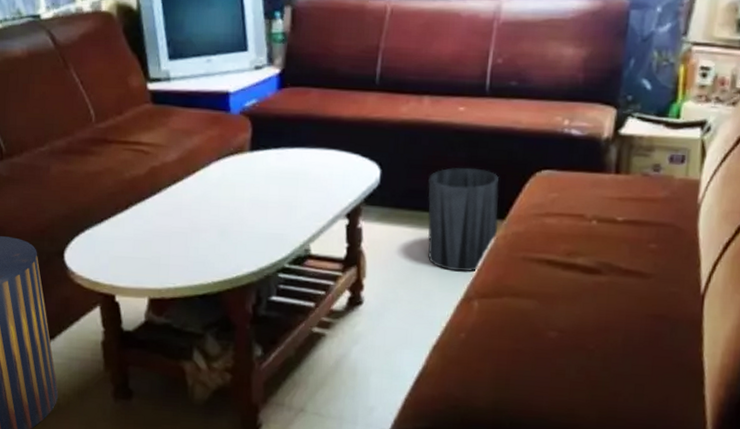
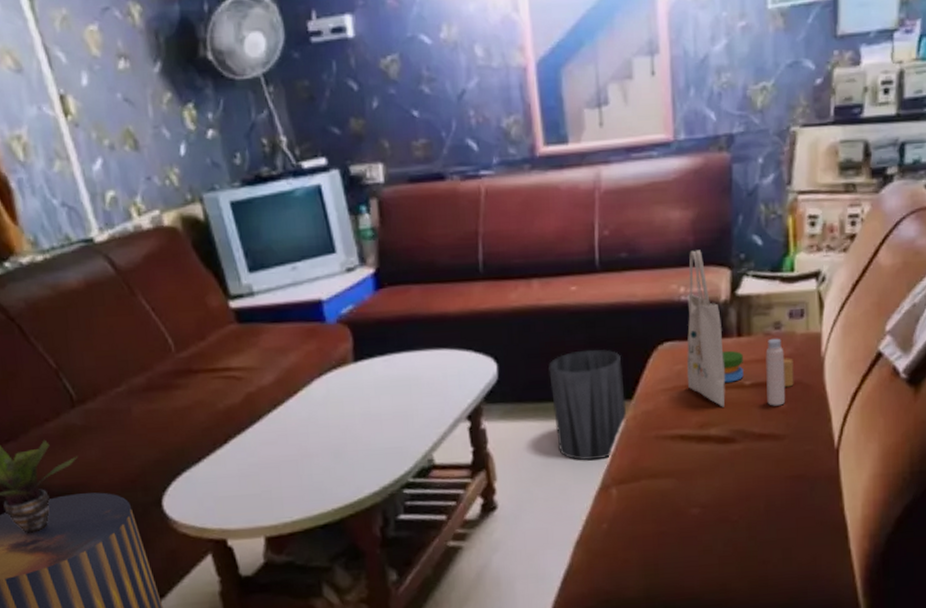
tote bag: none [560,87,669,245] -> present [686,250,794,407]

